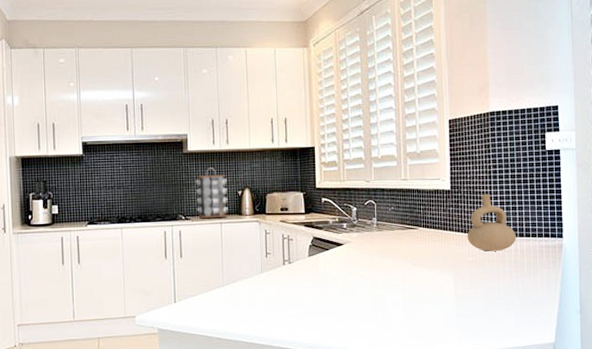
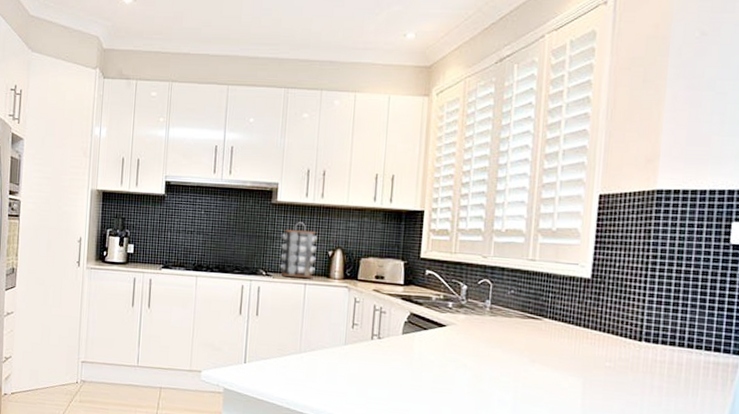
ceramic jug: present [467,193,516,251] -> none [606,288,674,360]

